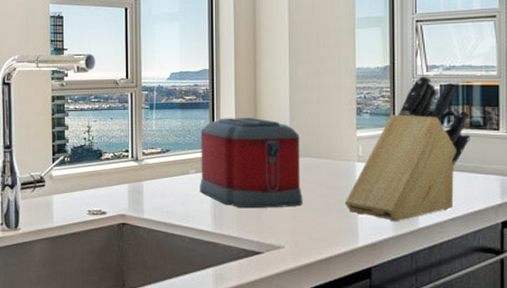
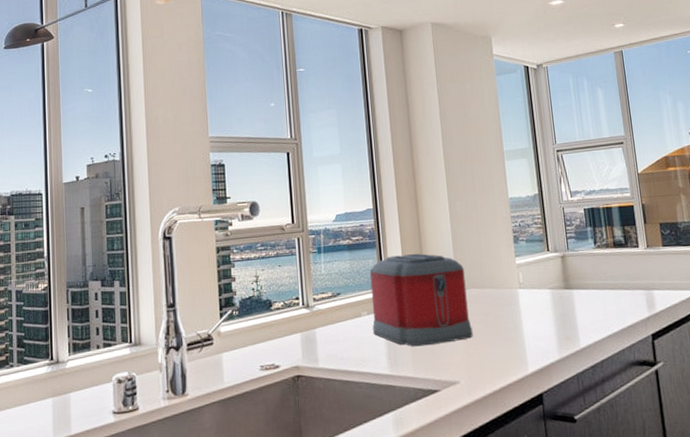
knife block: present [344,75,470,222] -> none [511,200,616,345]

